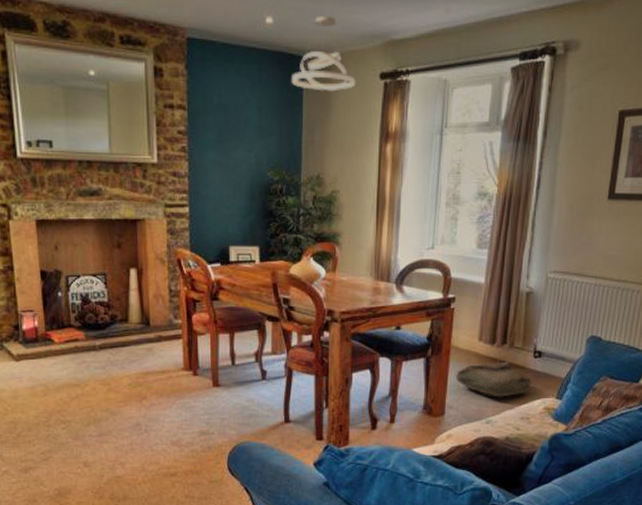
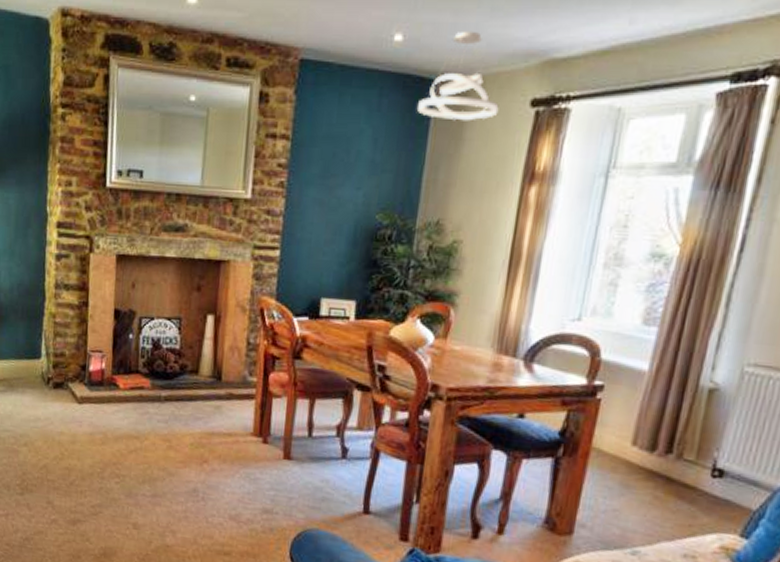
bag: present [455,359,532,397] -> none [593,472,706,525]

